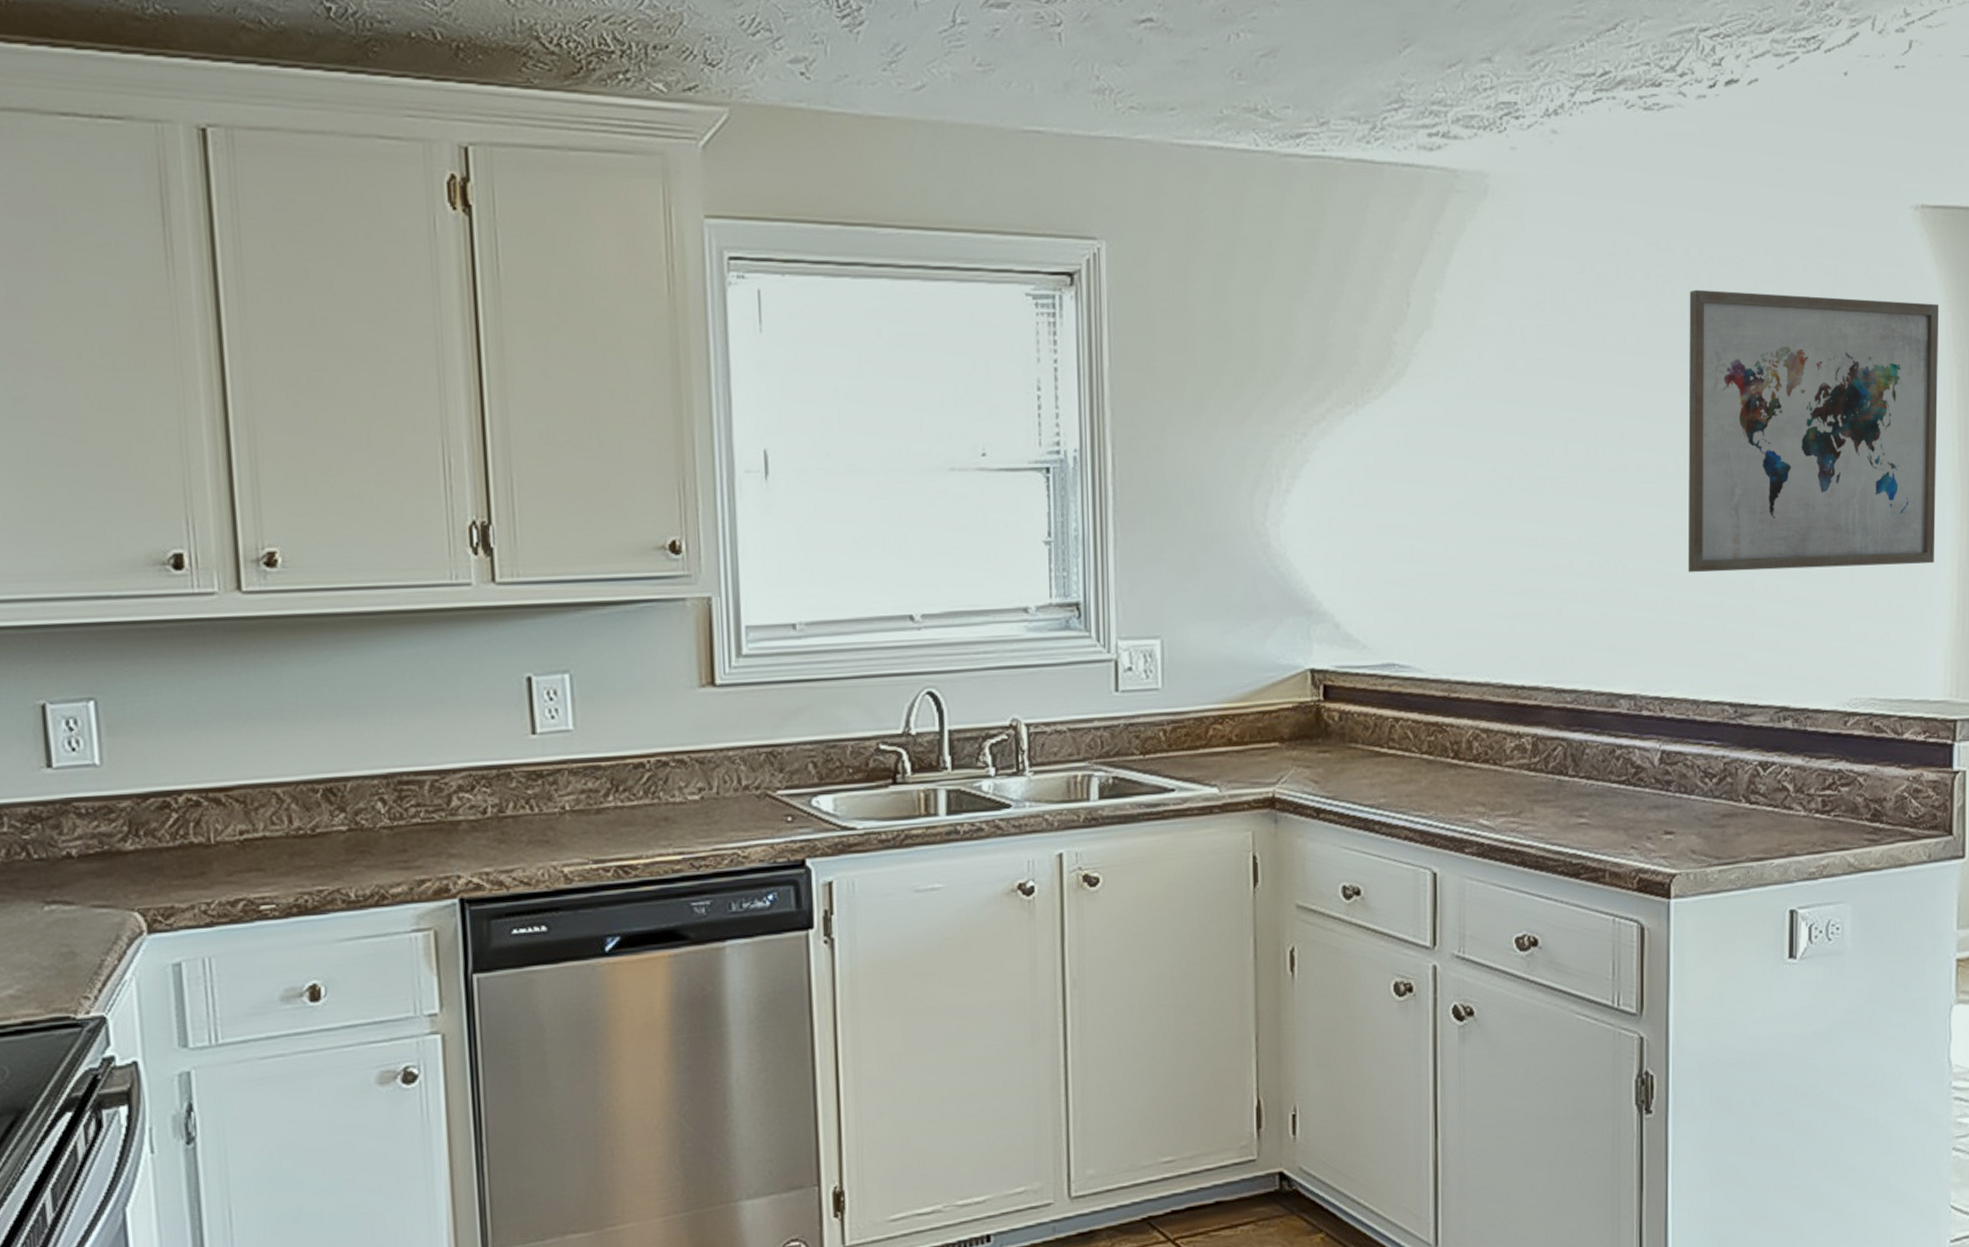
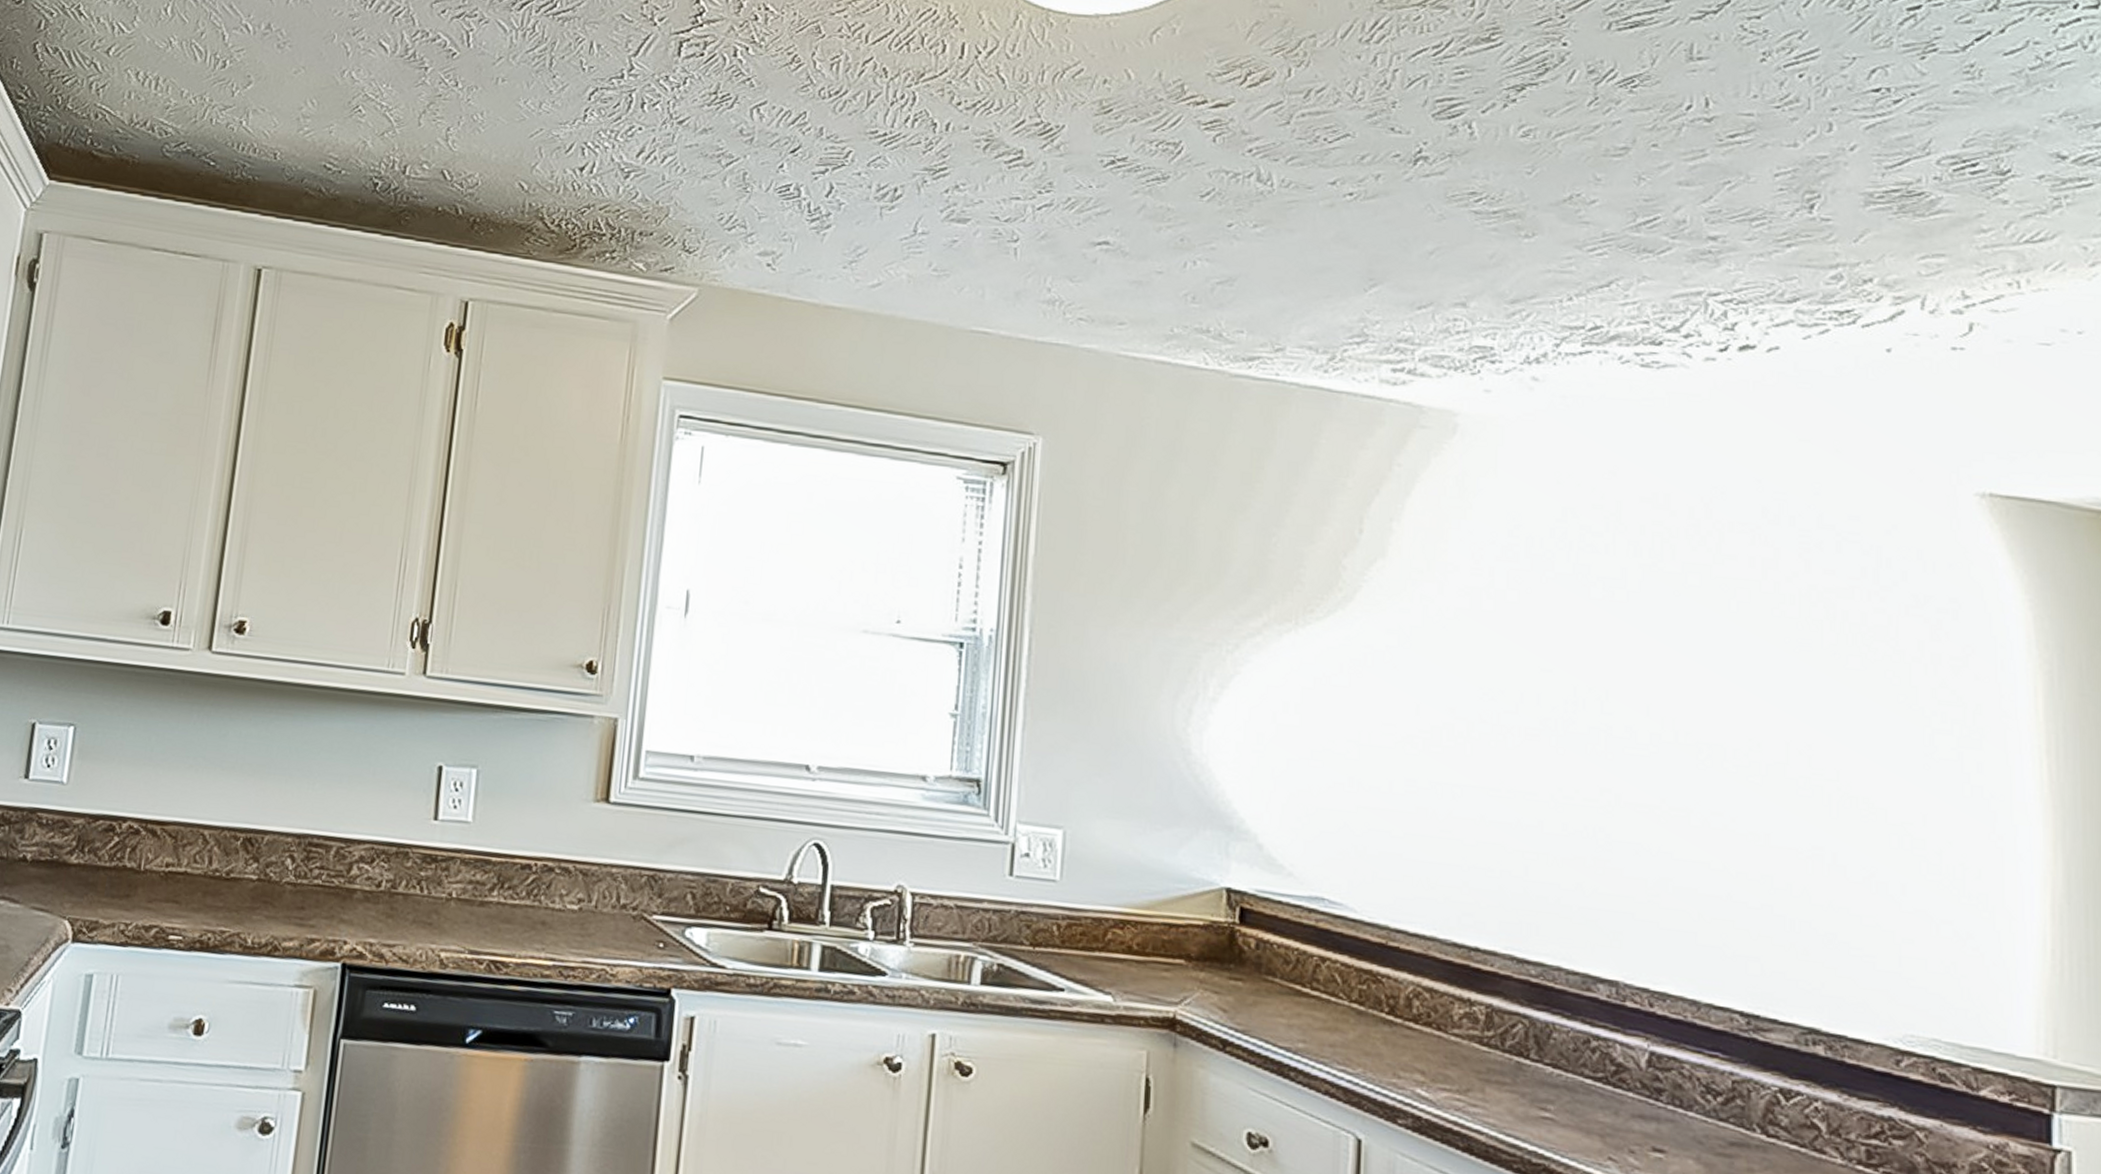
wall art: present [1687,289,1939,573] -> none [1687,552,2019,893]

